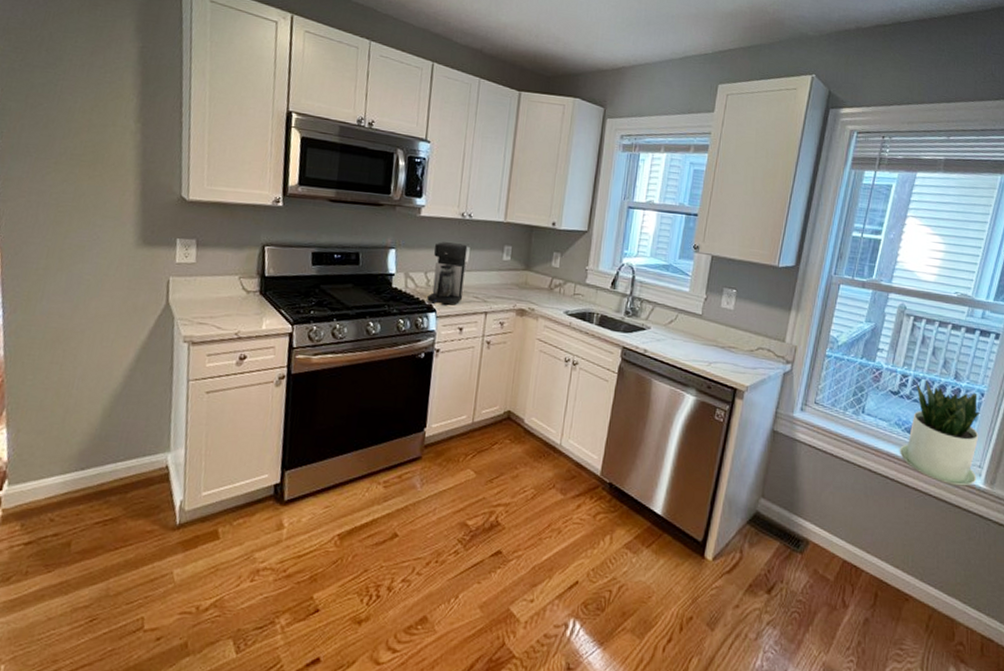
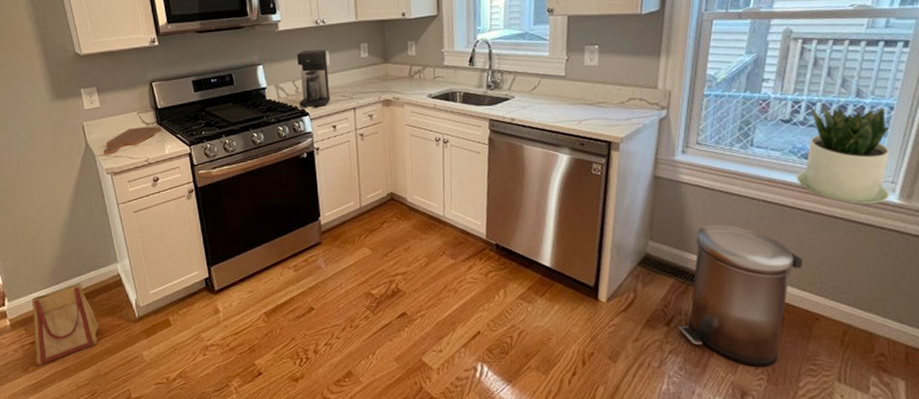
shopping bag: none [24,471,125,575] -> present [31,283,100,365]
cutting board: none [185,293,264,321] -> present [103,126,162,155]
pedal bin: none [778,488,899,649] -> present [678,224,804,368]

